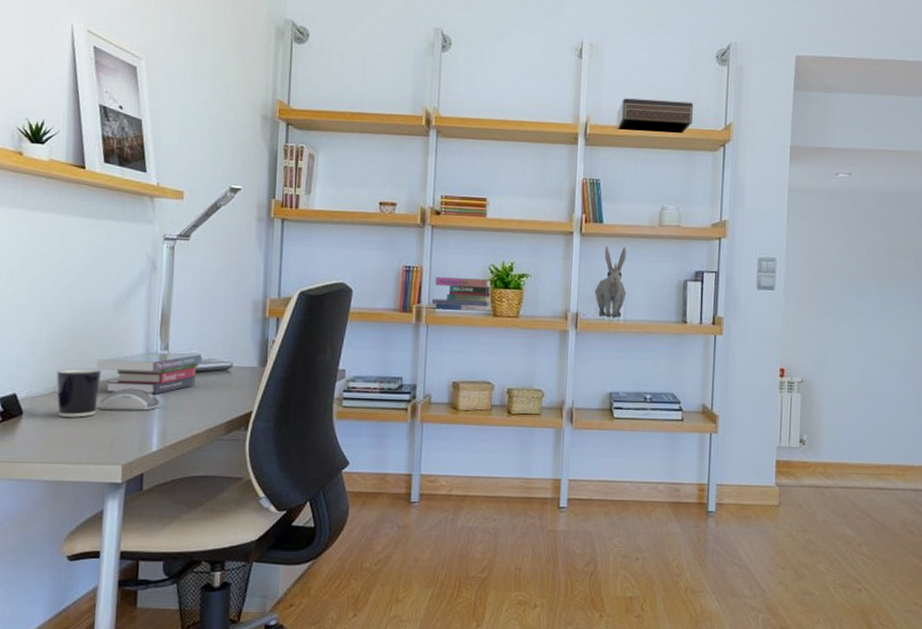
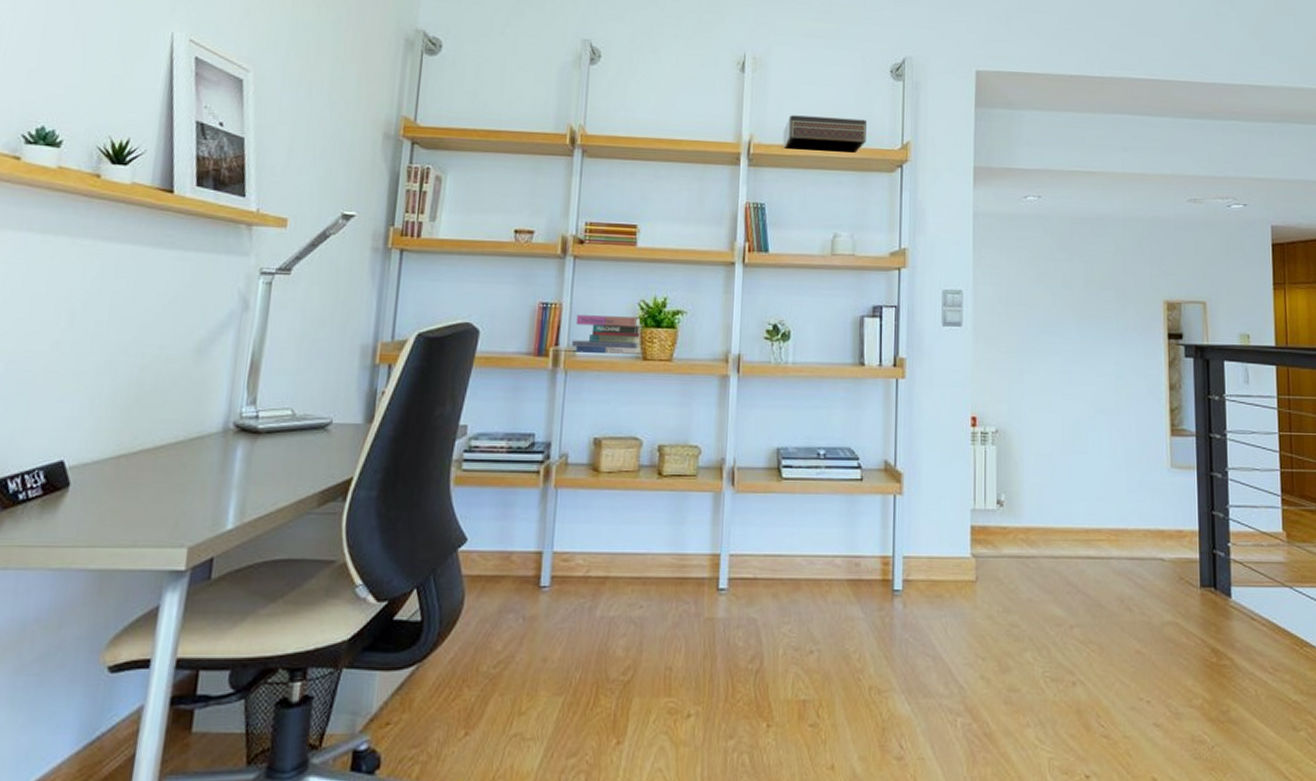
mug: present [56,368,101,418] -> none [114,428,172,489]
books: present [96,352,201,394] -> none [165,407,295,459]
computer mouse: present [98,388,160,411] -> none [164,451,241,479]
decorative figurine: present [594,246,627,318] -> none [759,278,796,361]

